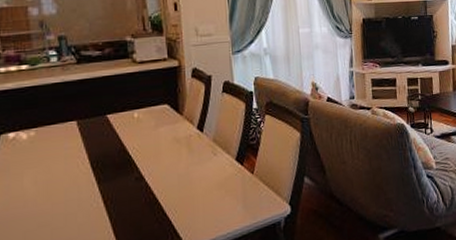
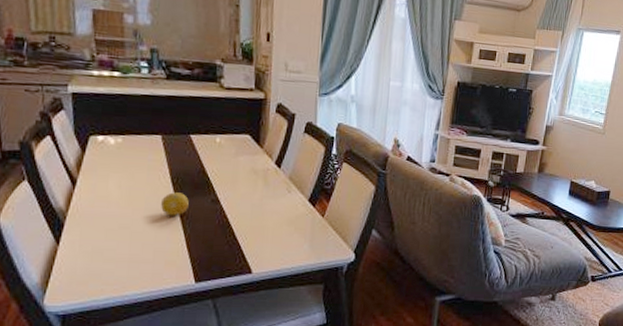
fruit: none [82,176,111,204] -> present [161,192,189,216]

